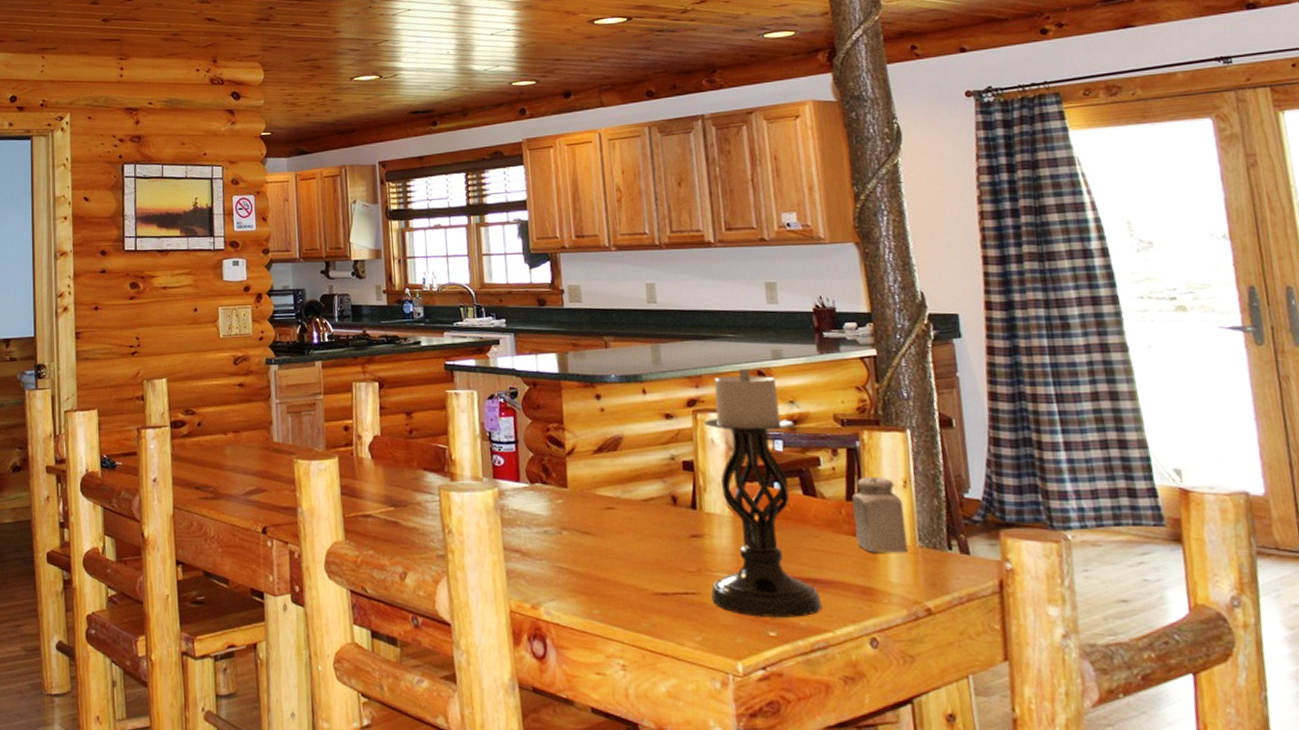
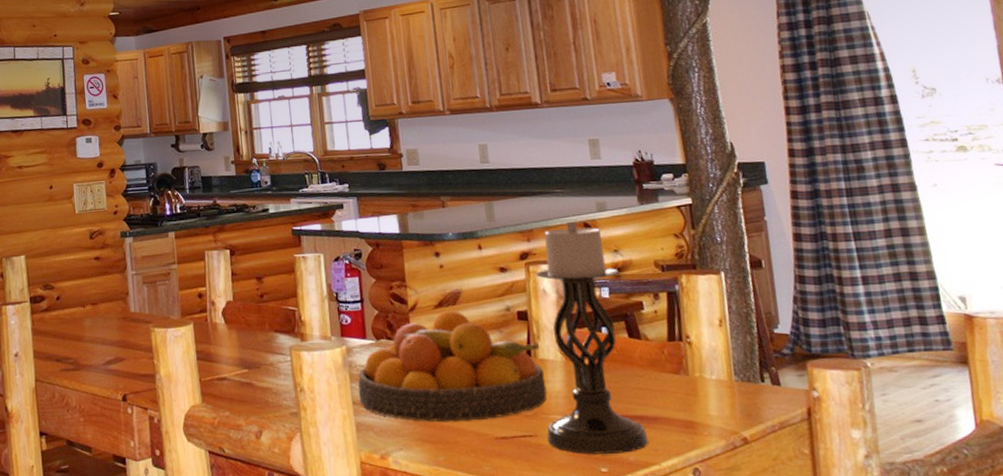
fruit bowl: none [509,456,713,574] -> present [358,310,547,423]
salt shaker: present [851,476,908,553] -> none [673,317,725,389]

